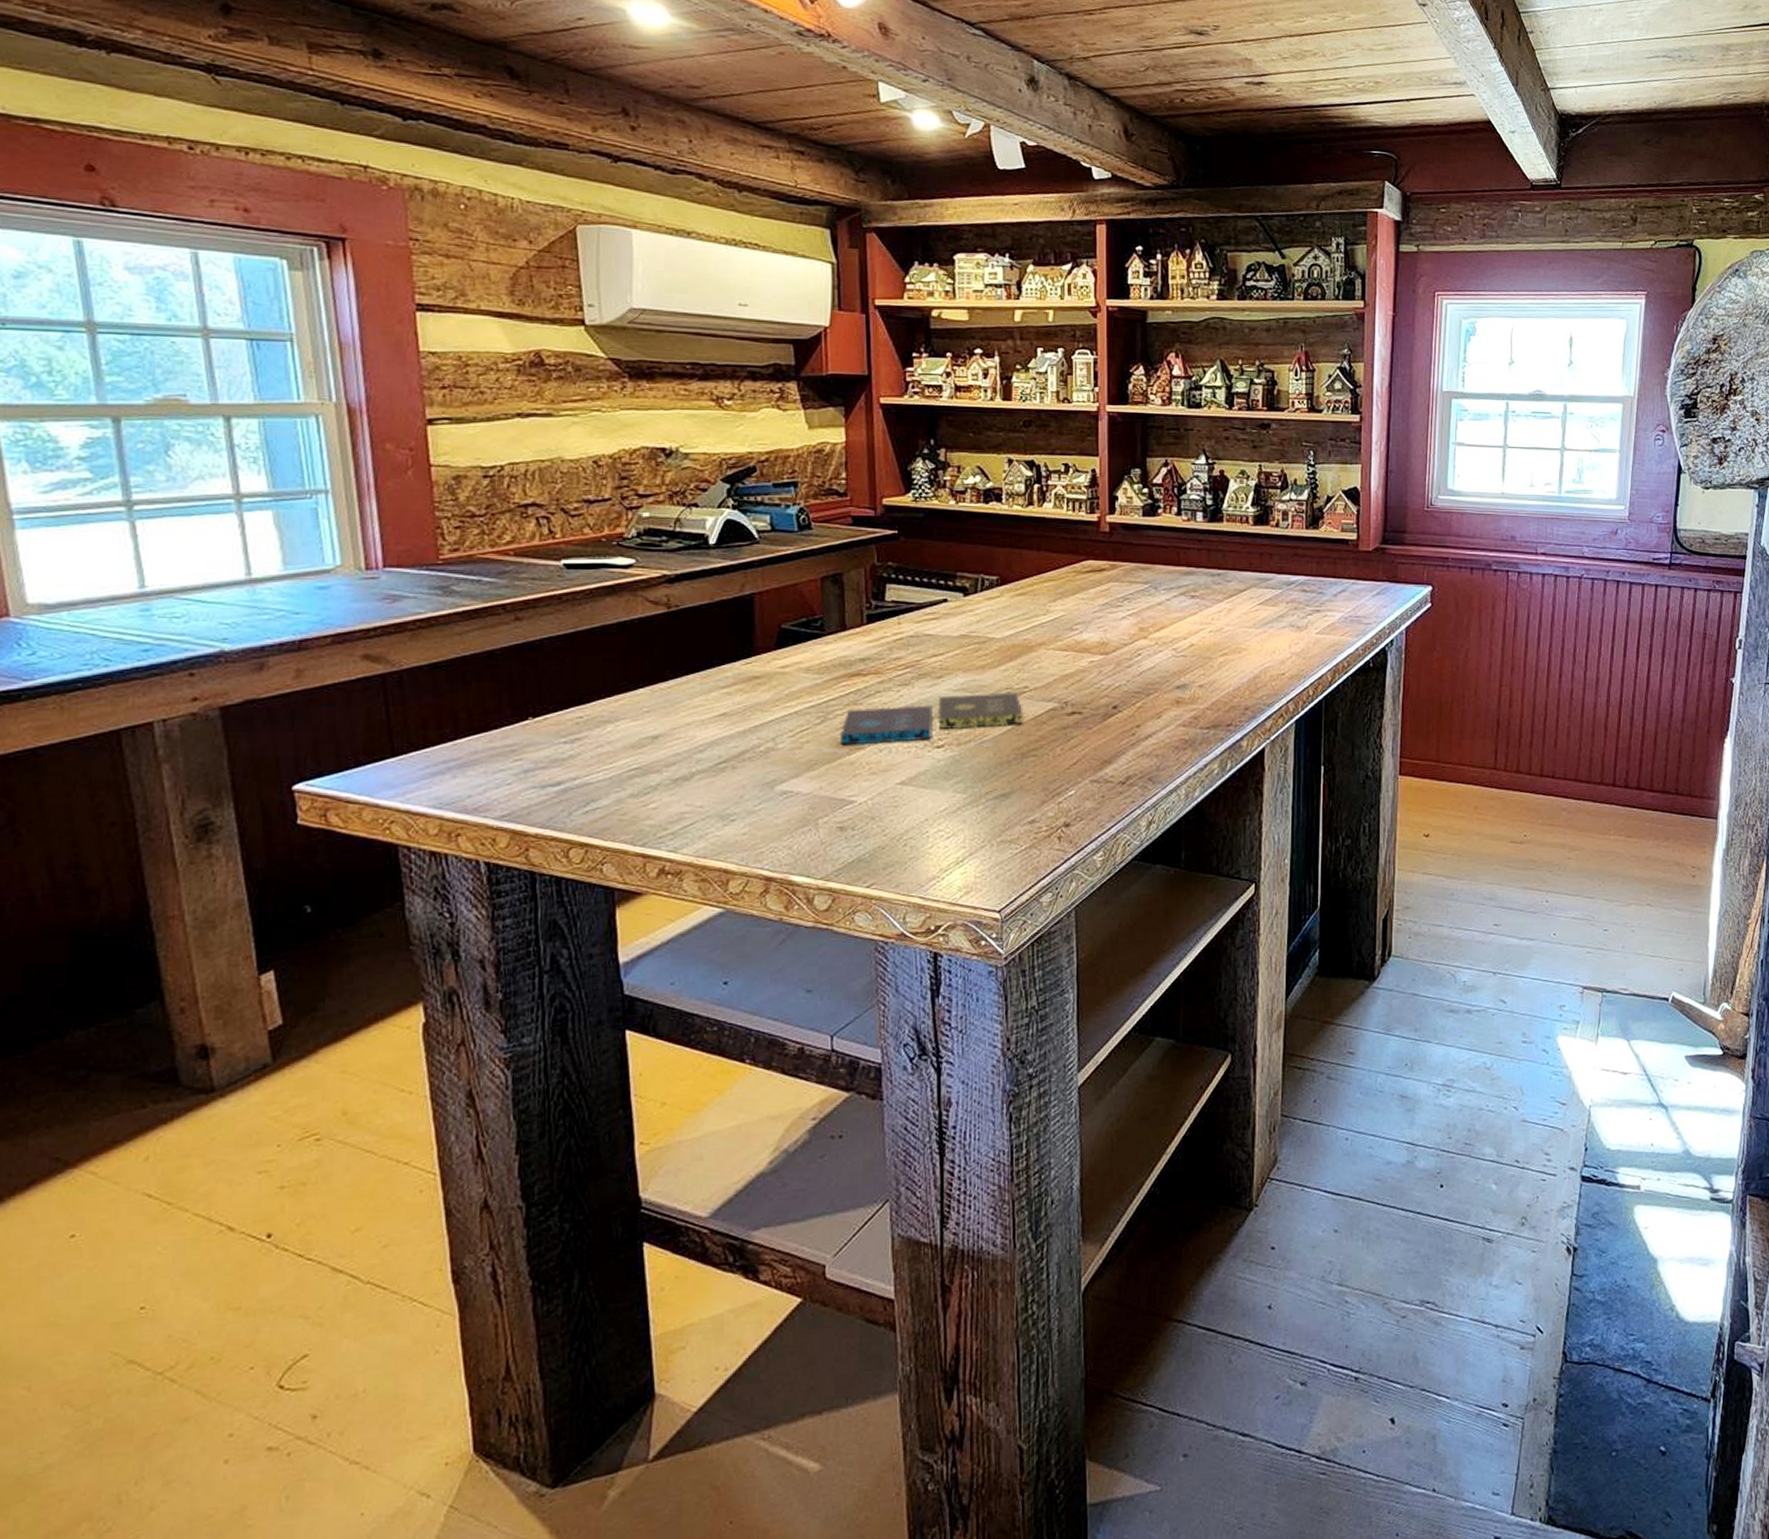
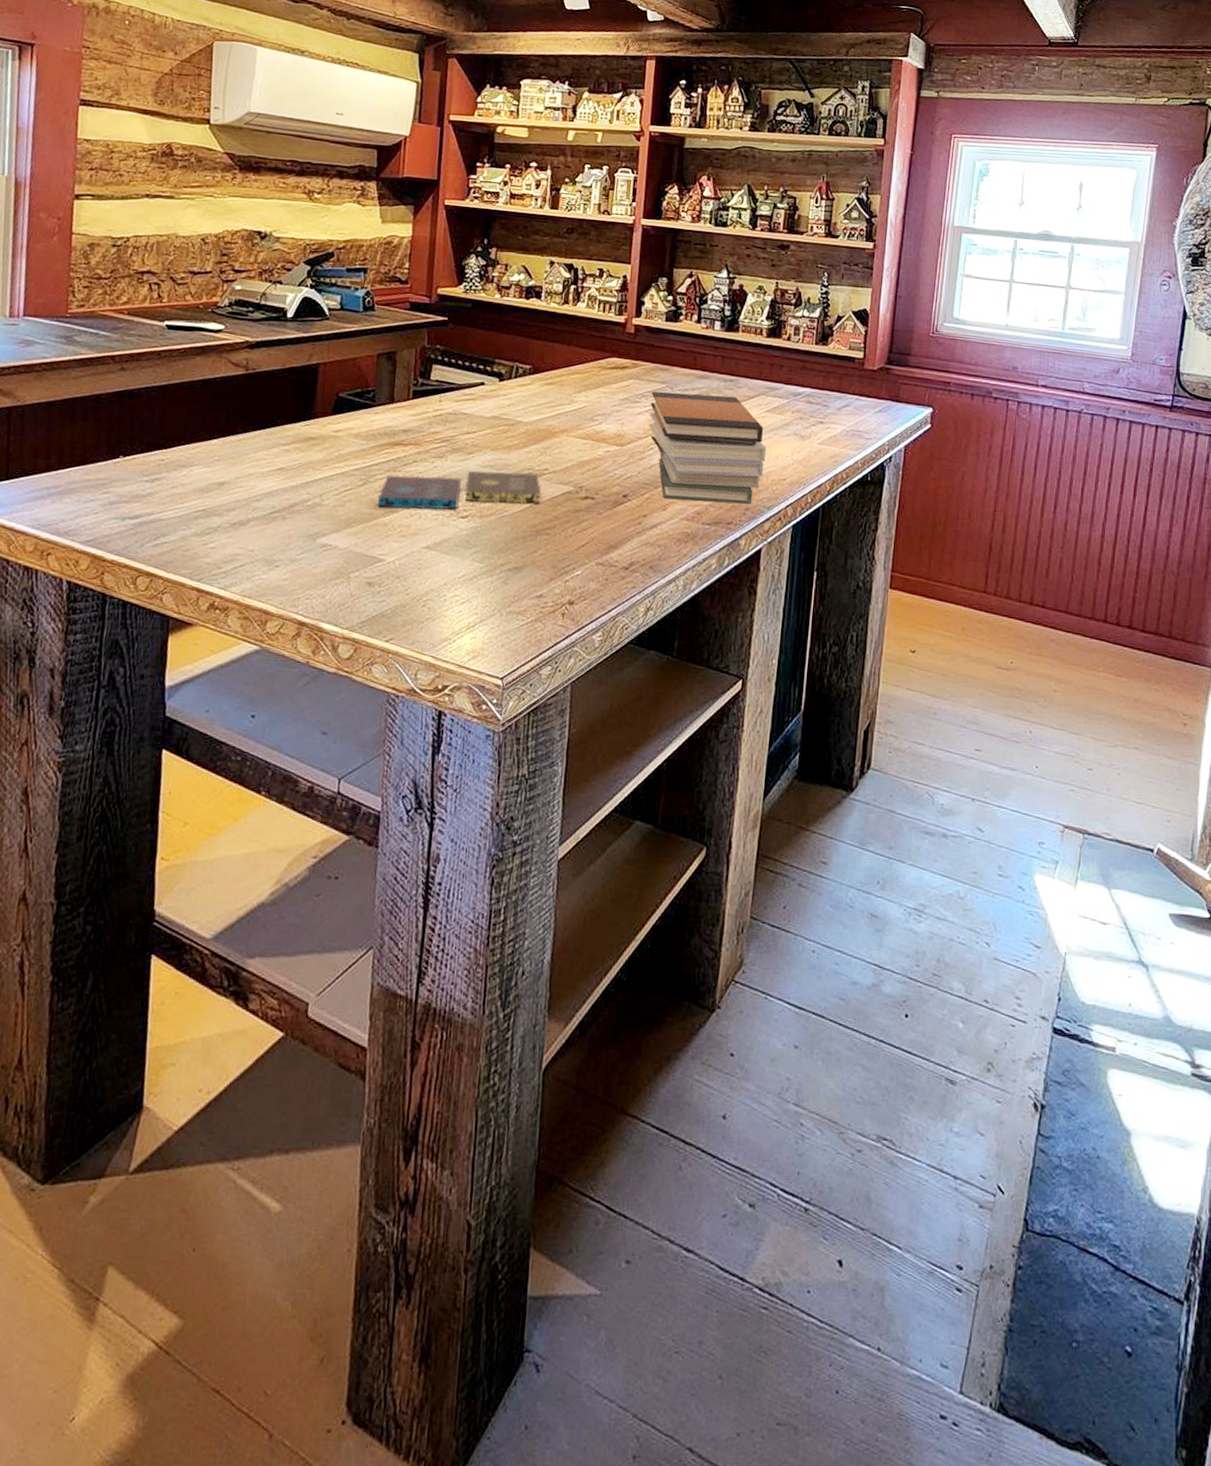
book stack: none [1133,591,1262,706] -> present [648,391,766,505]

